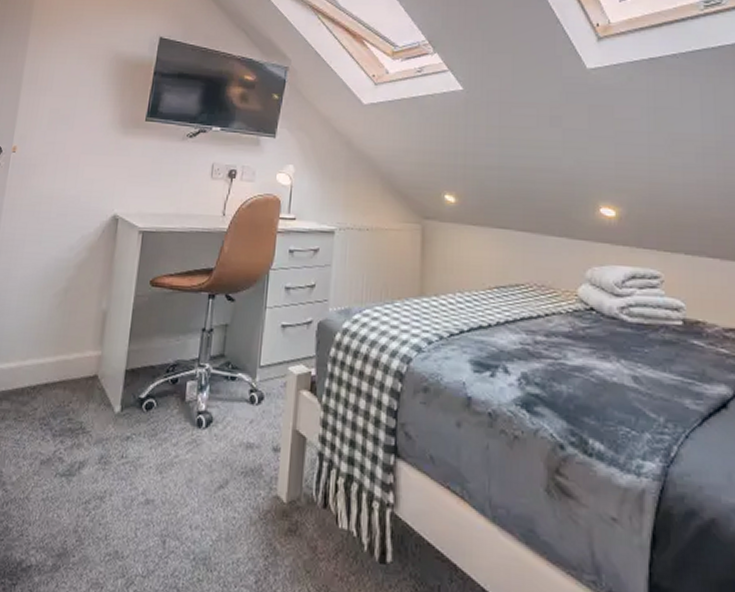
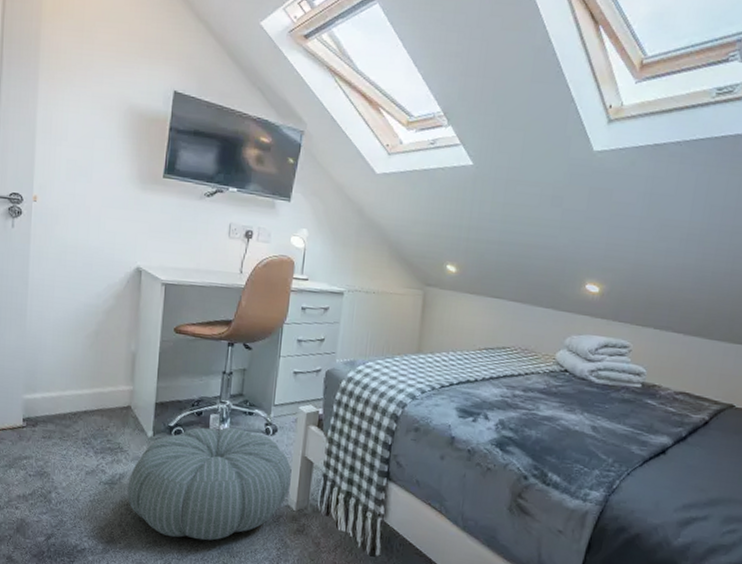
pouf: none [86,396,281,549] -> present [127,427,292,541]

